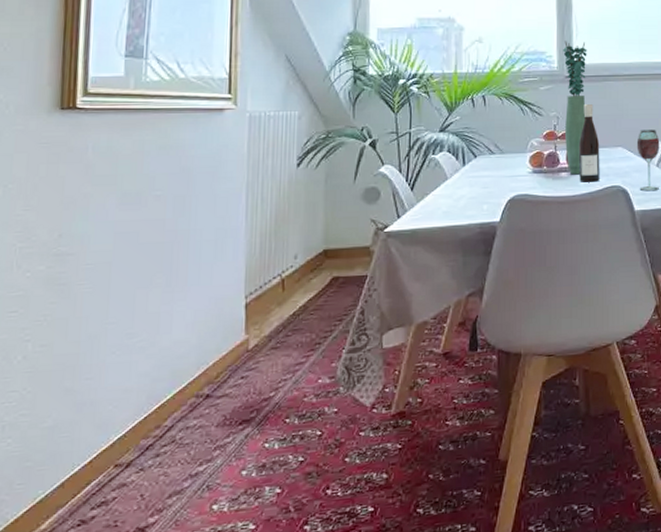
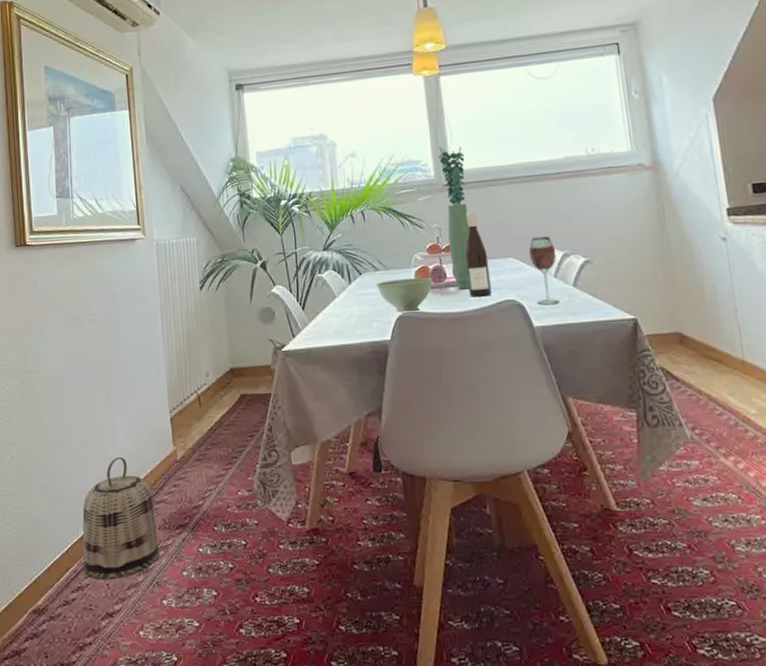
basket: none [110,349,216,491] -> present [82,456,160,580]
bowl: none [491,162,547,195] -> present [377,277,433,313]

